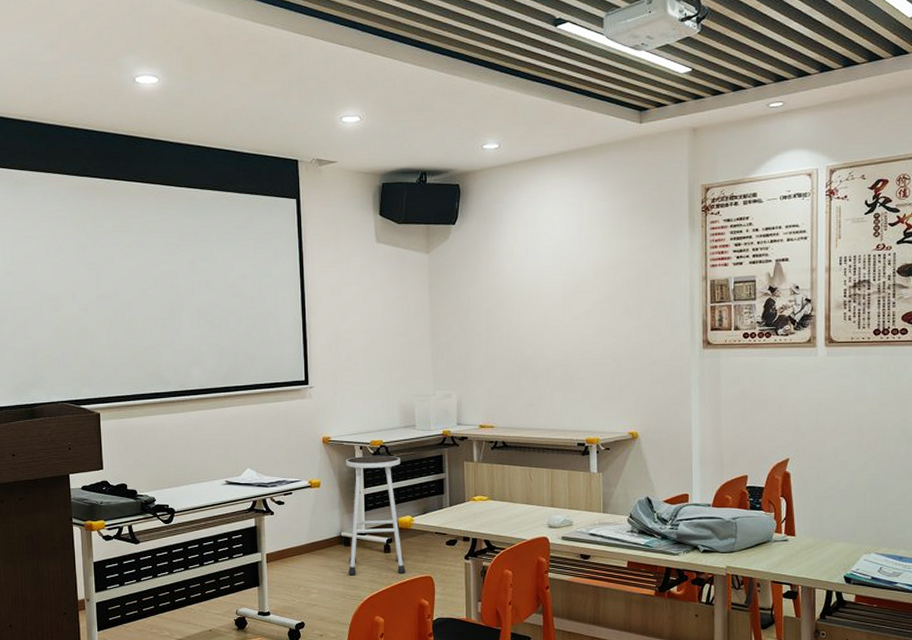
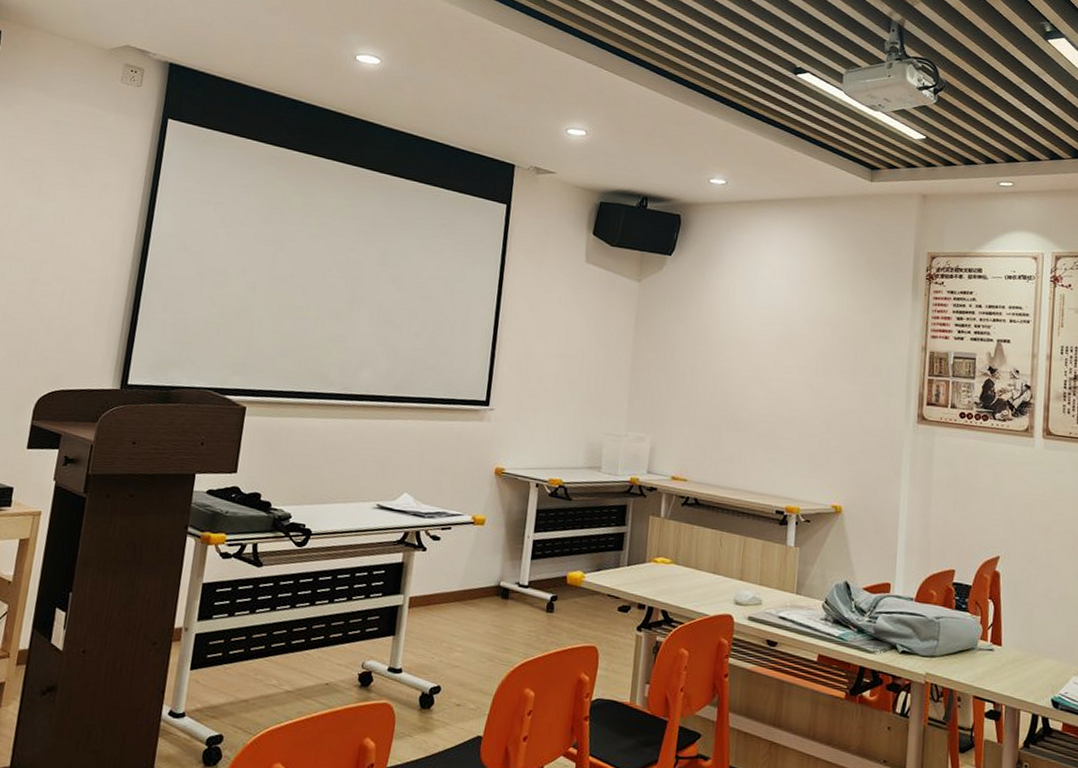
stool: present [345,455,405,576] -> none [501,494,580,640]

